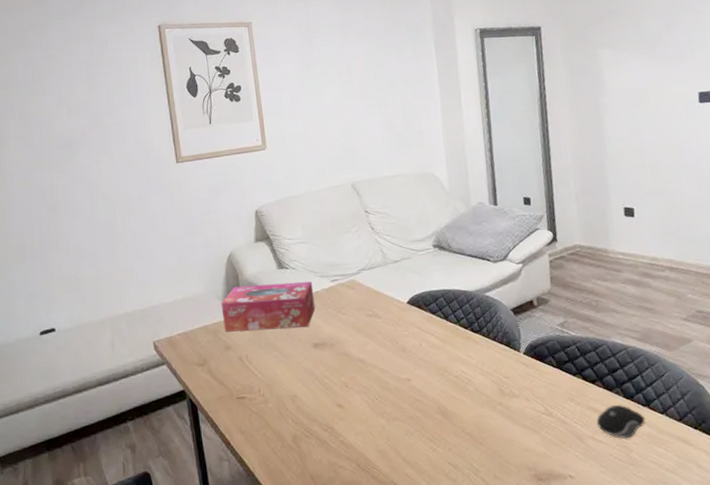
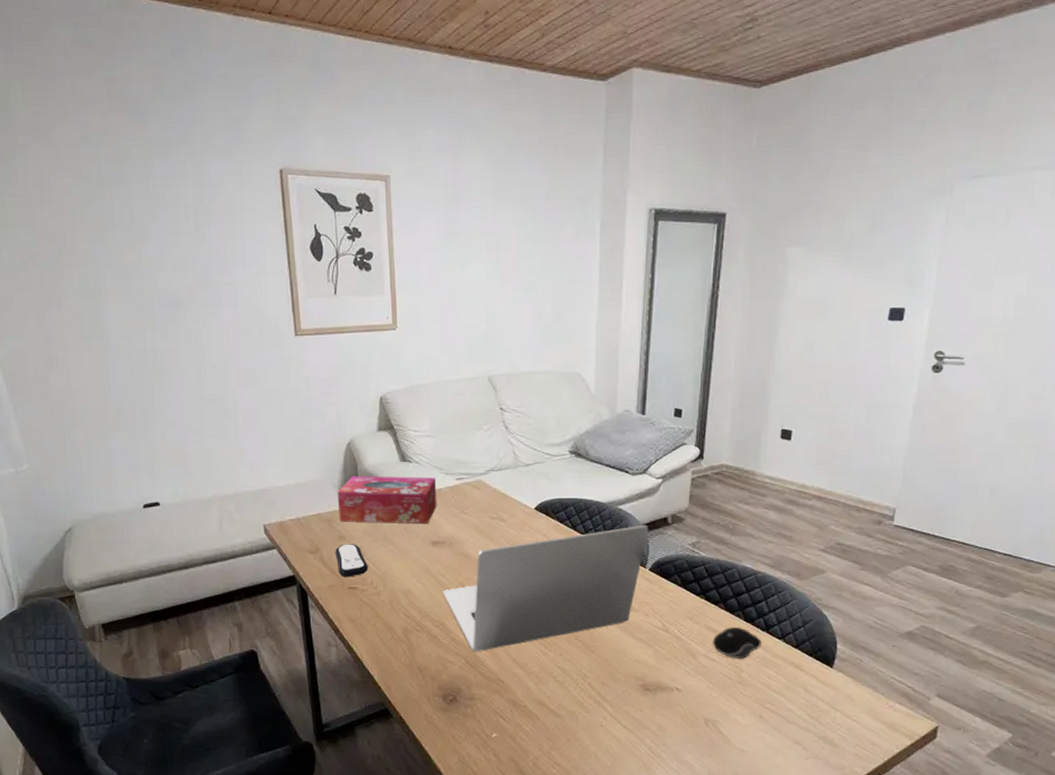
remote control: none [222,353,255,388] -> present [335,544,368,577]
laptop: none [328,309,518,455] -> present [443,525,649,653]

